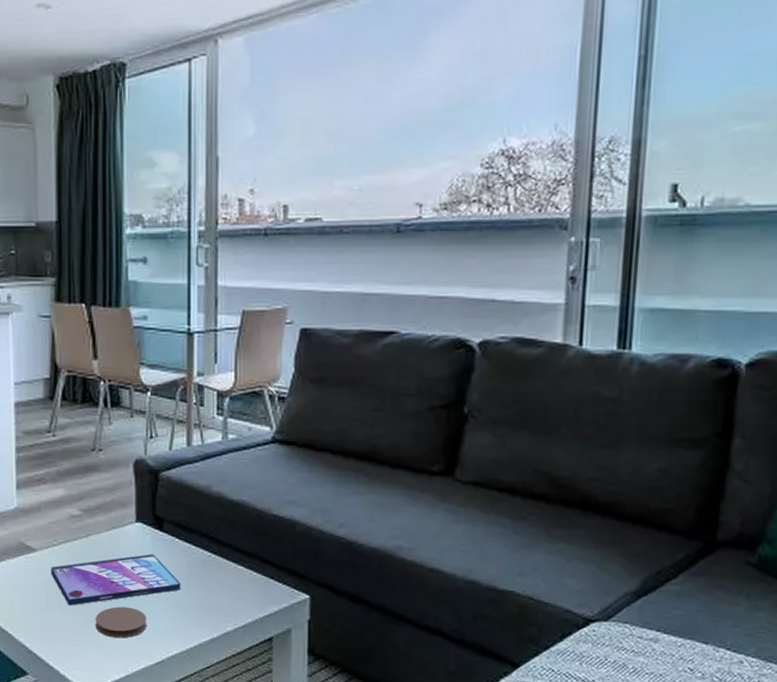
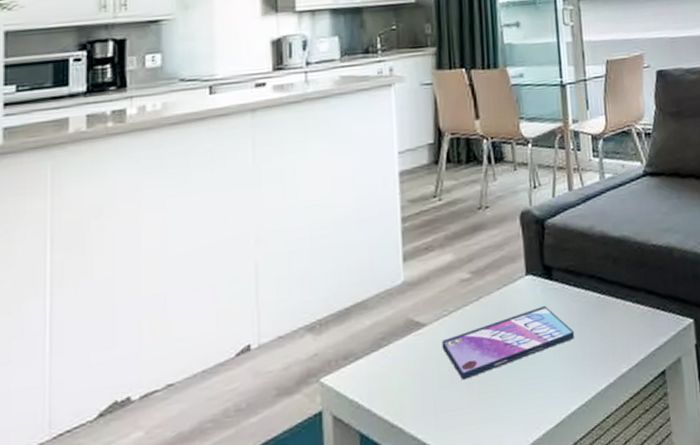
coaster: present [95,606,147,639] -> none [491,367,545,407]

